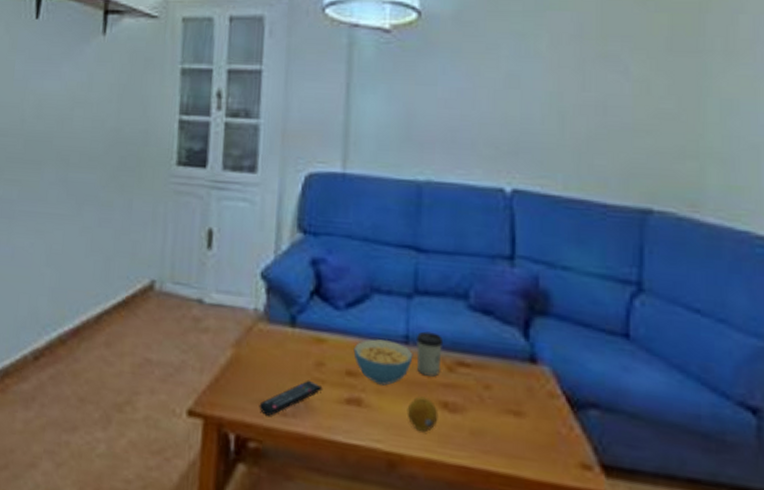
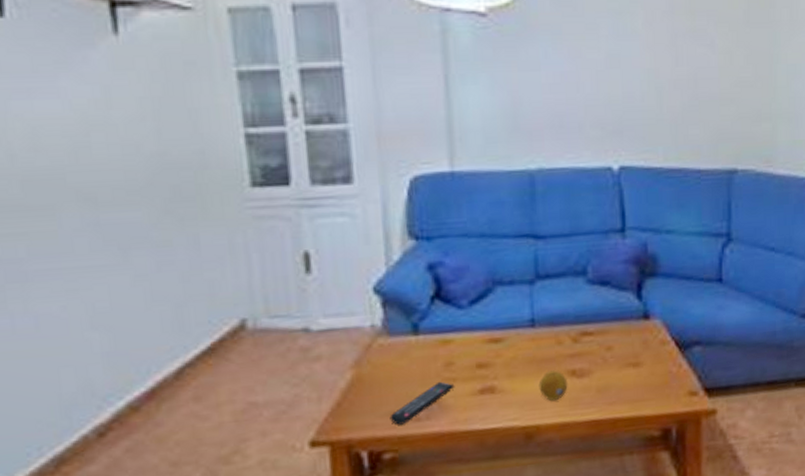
cereal bowl: present [353,339,413,386] -> none [481,327,540,370]
cup: present [416,331,444,377] -> none [542,311,568,352]

